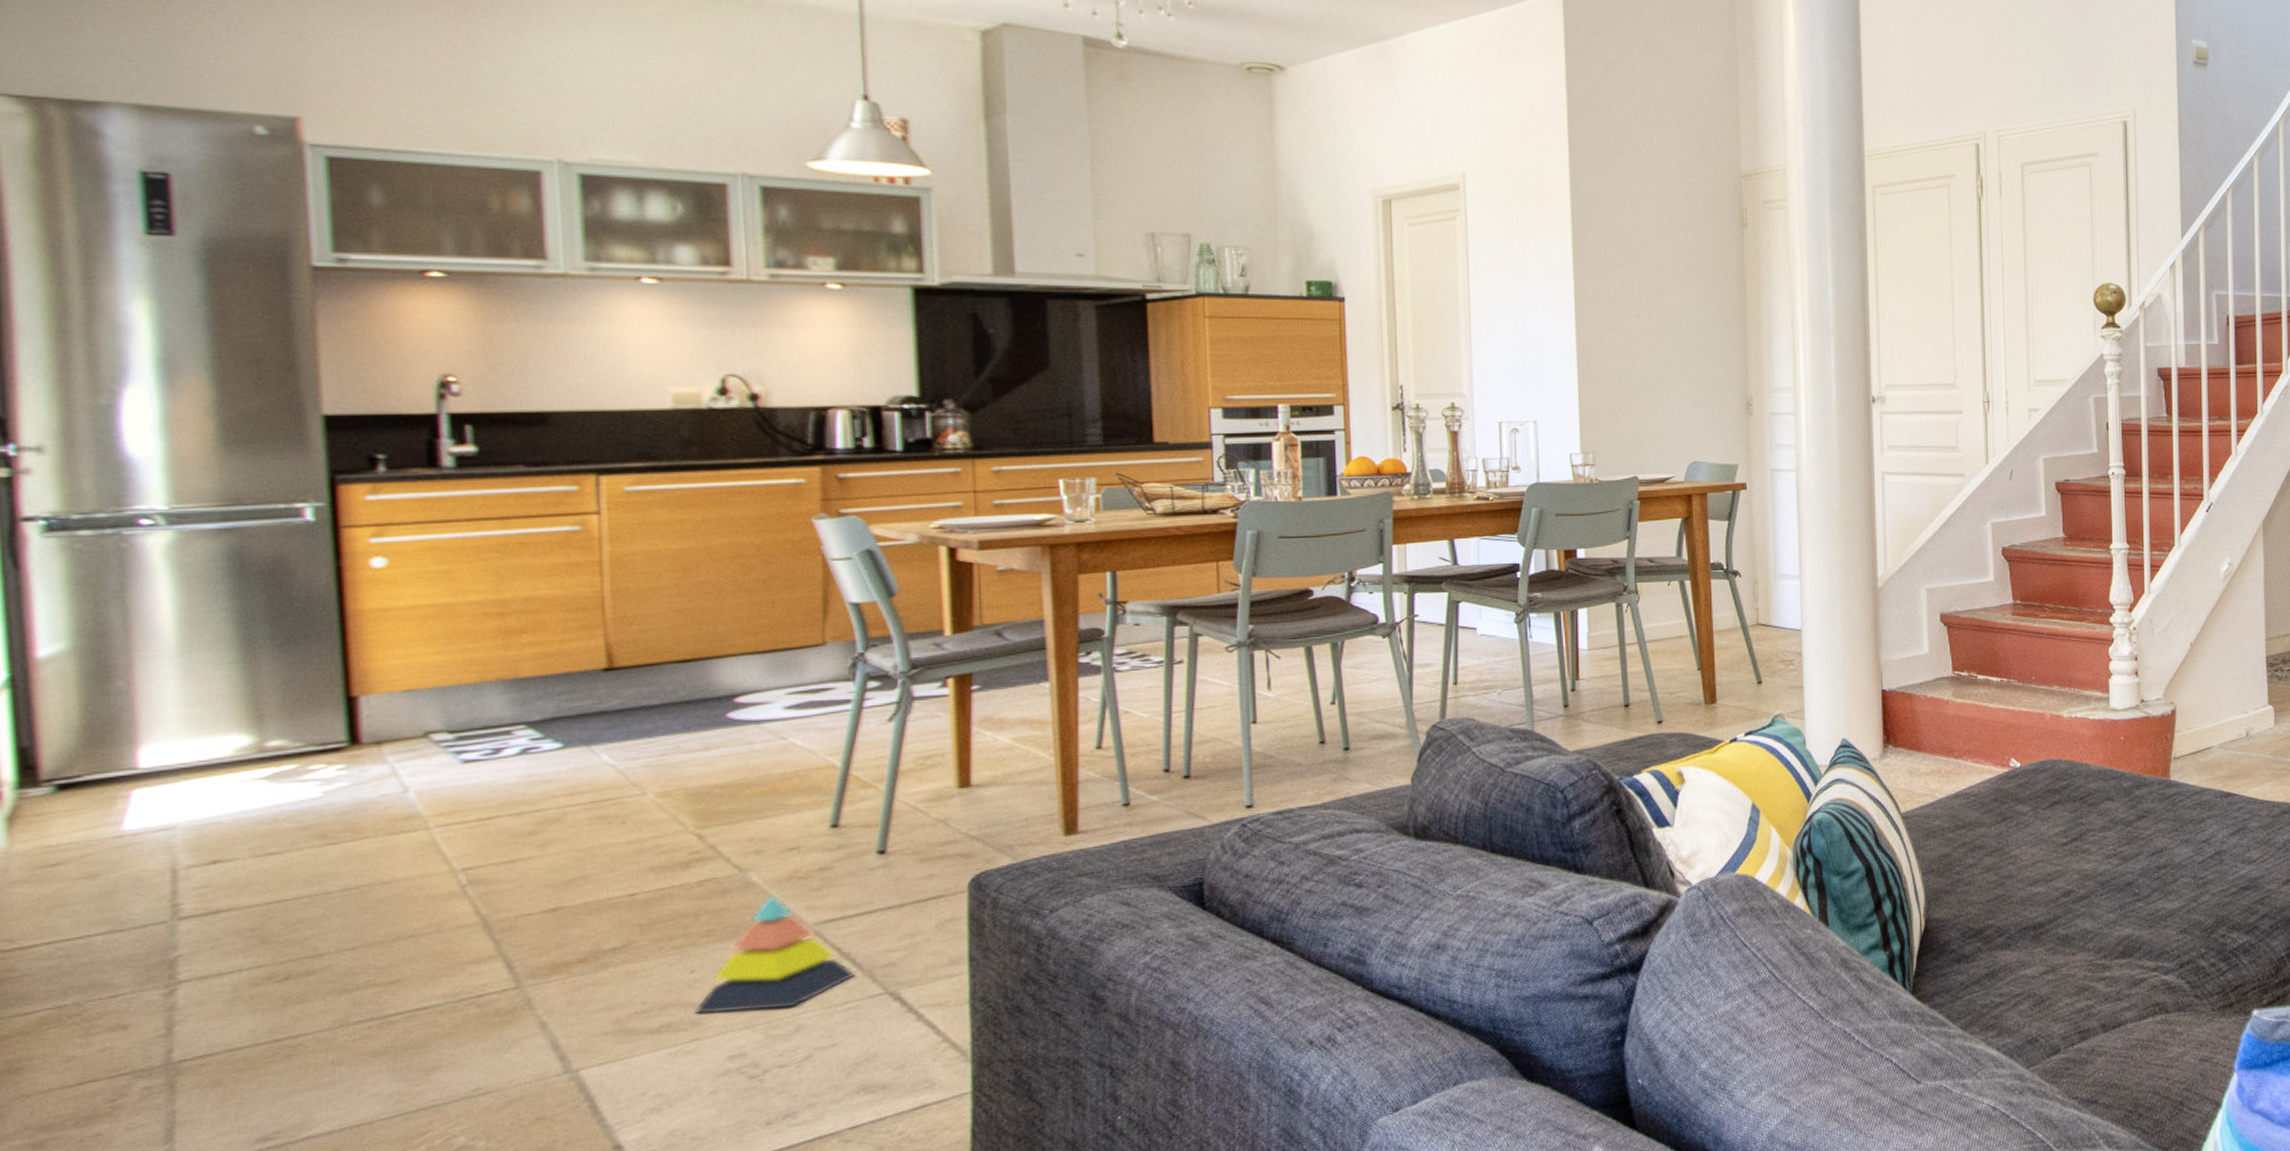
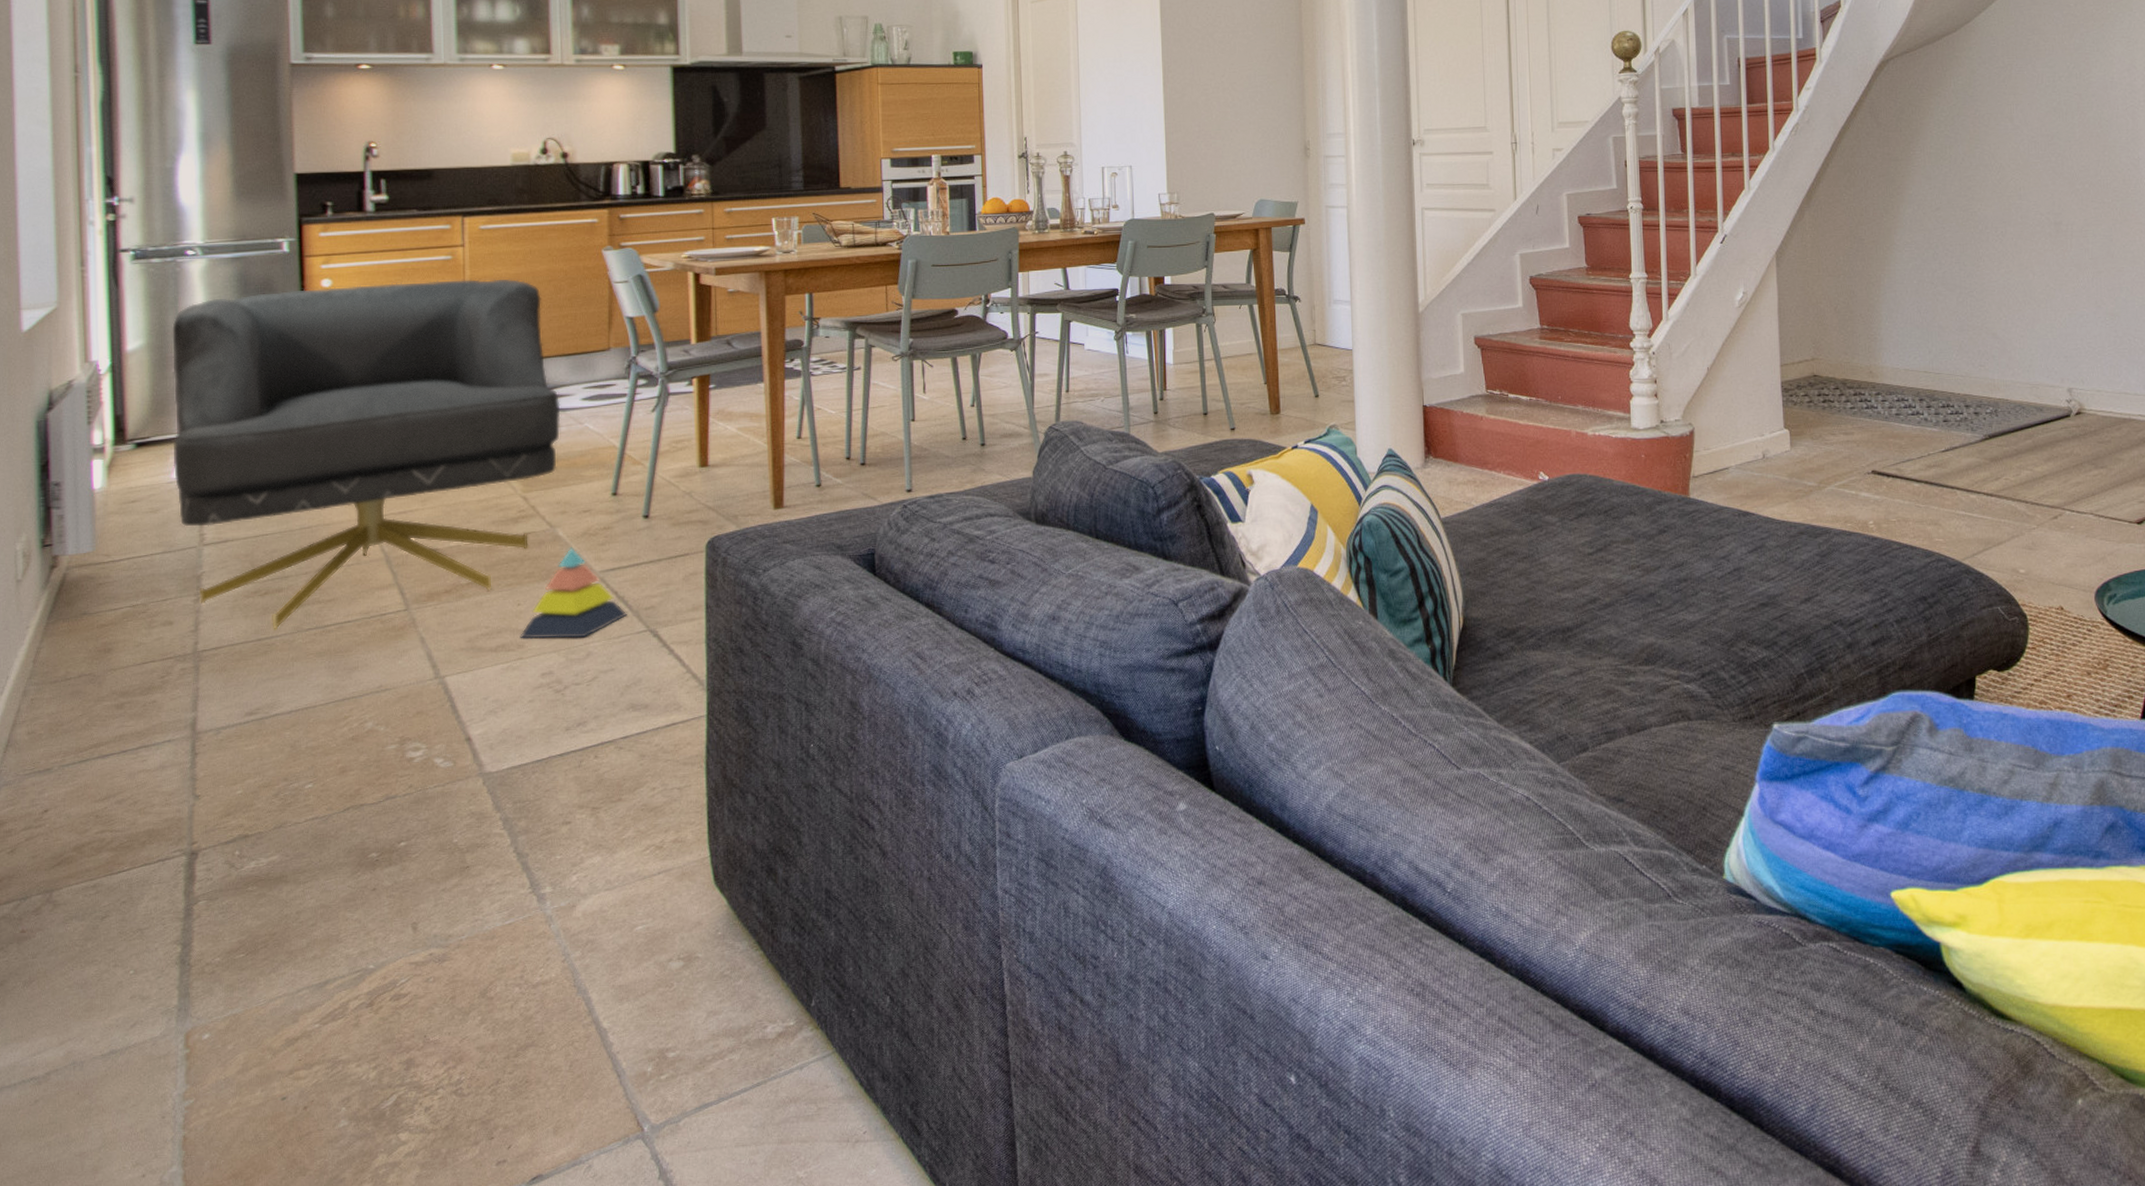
armchair: none [117,555,753,1027] -> present [172,278,561,630]

